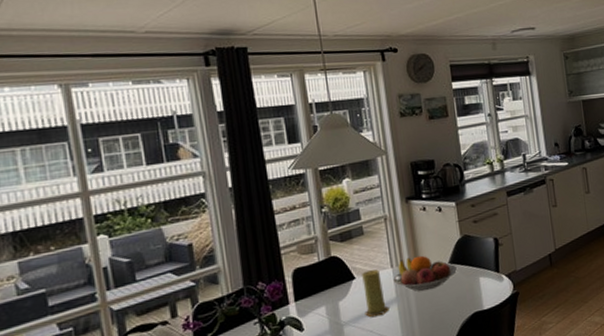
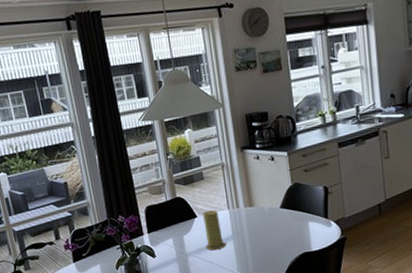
fruit bowl: present [393,255,458,291] -> none [230,199,289,231]

